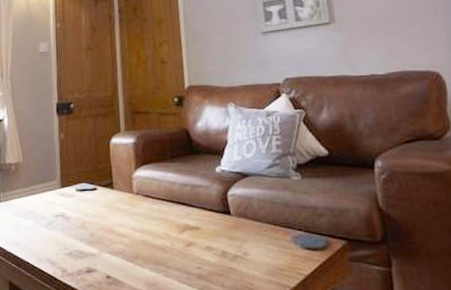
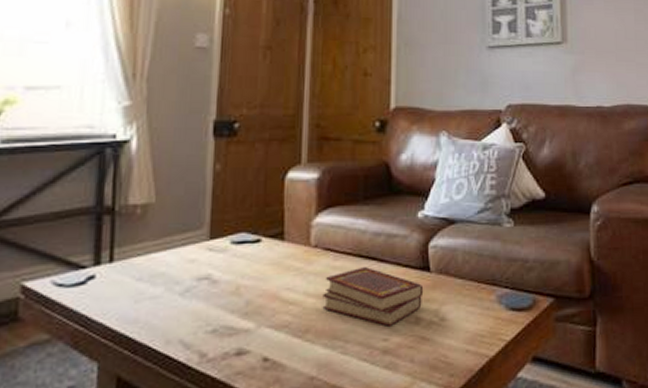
book set: none [146,209,227,257] -> present [322,266,424,326]

